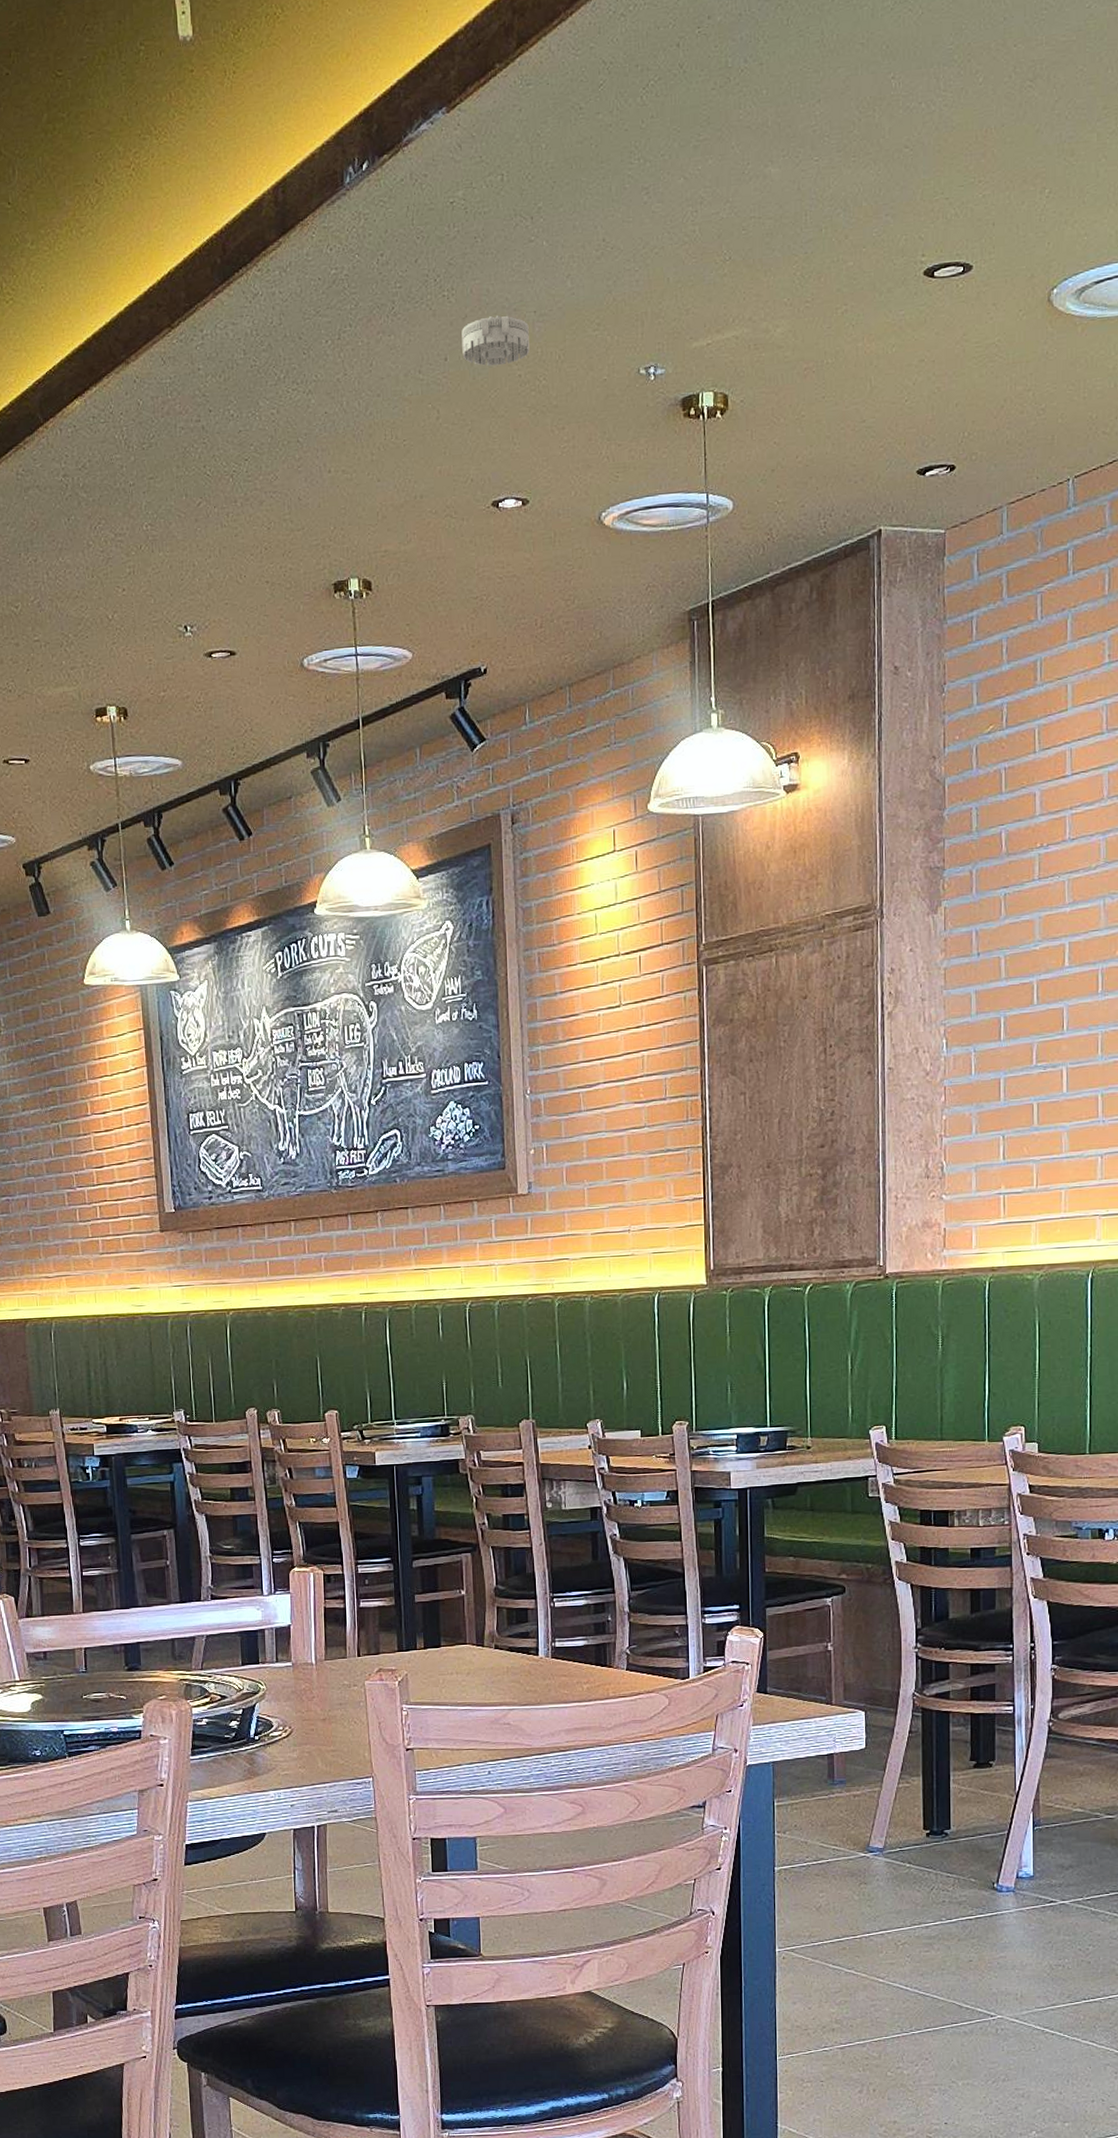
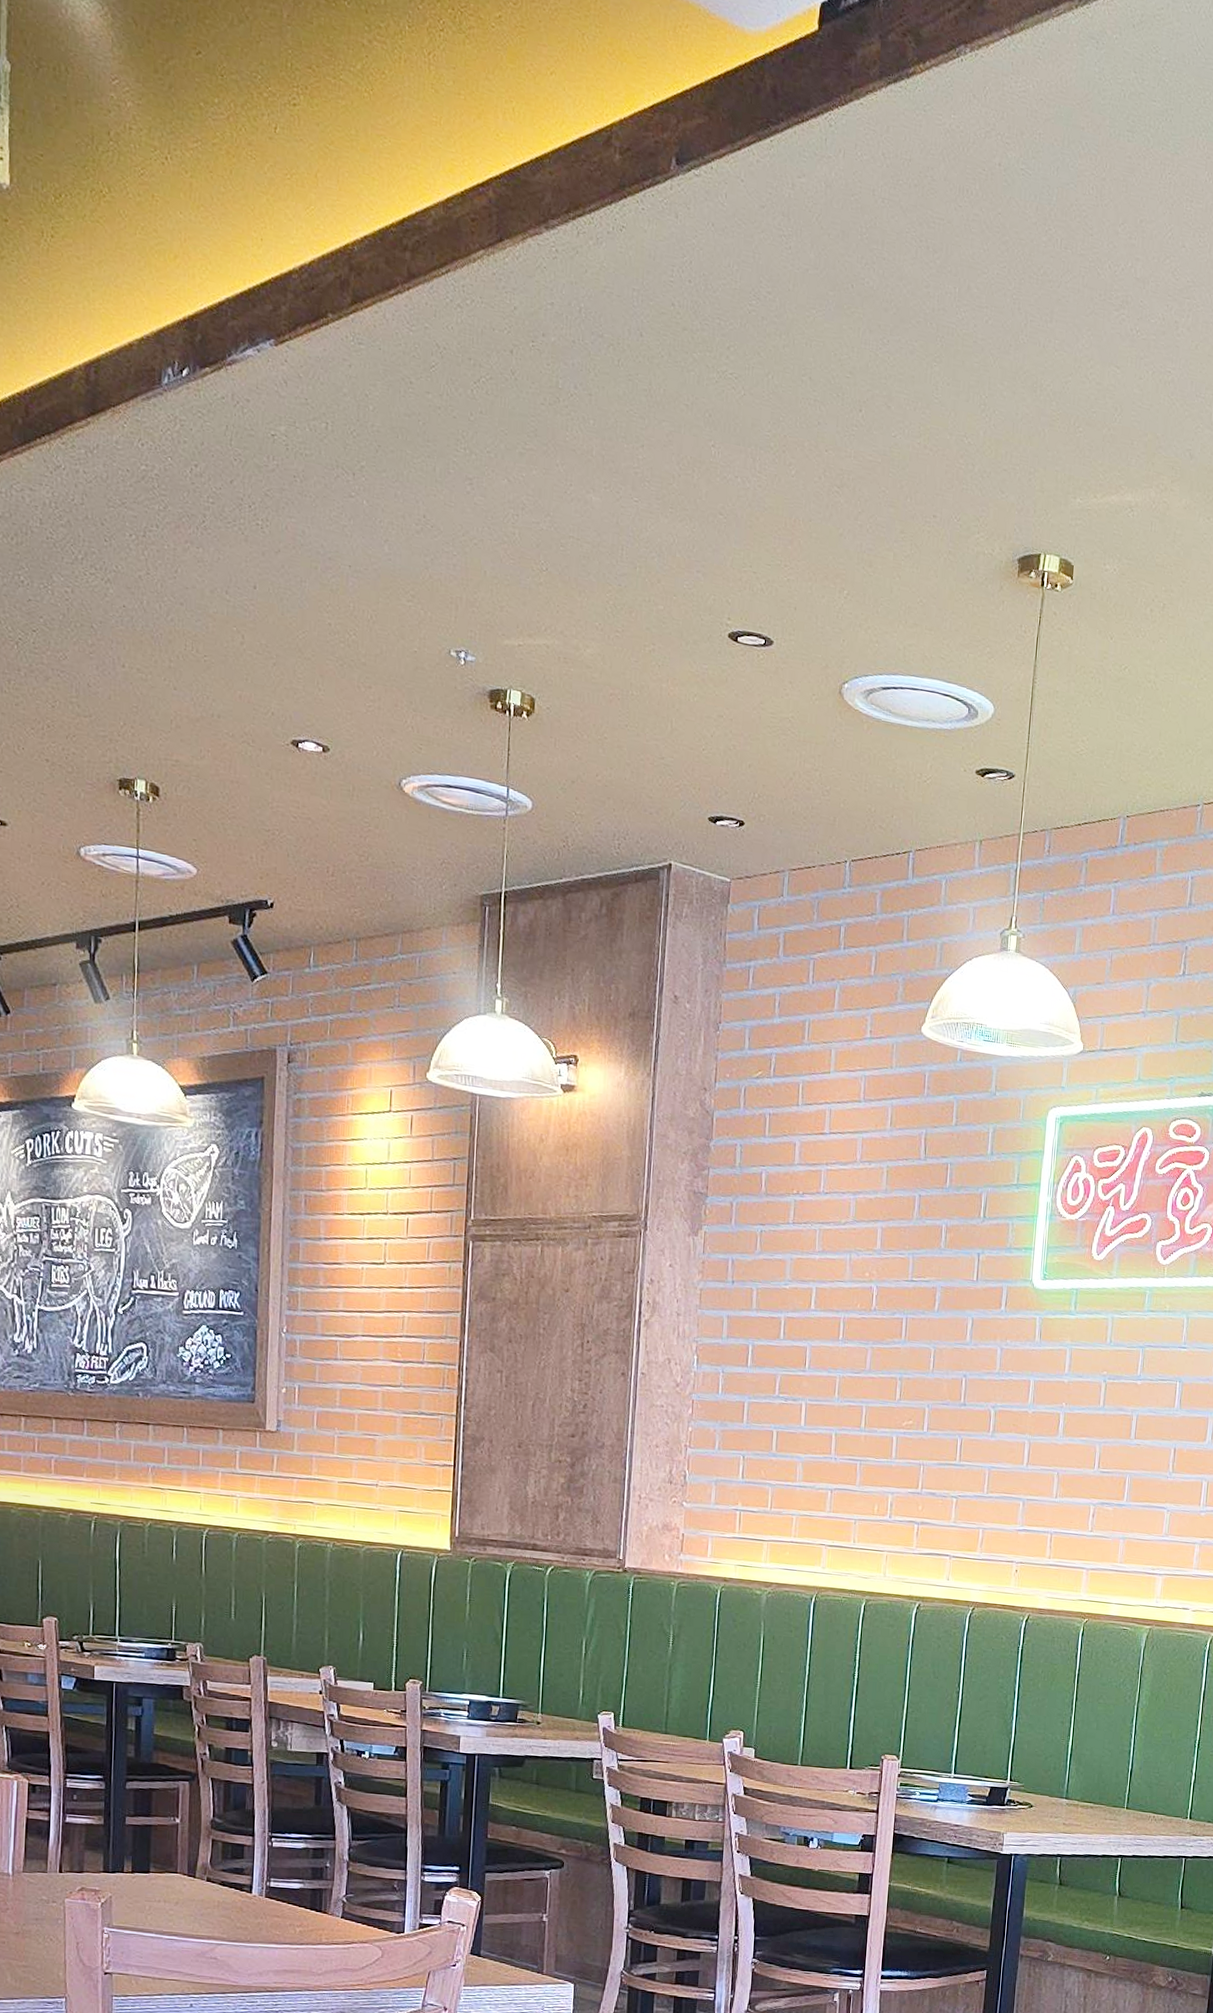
smoke detector: present [461,316,530,366] -> none [272,557,343,610]

